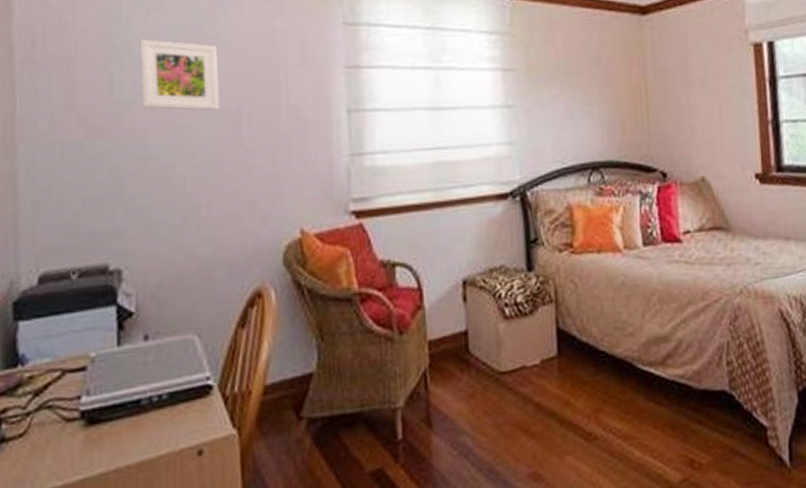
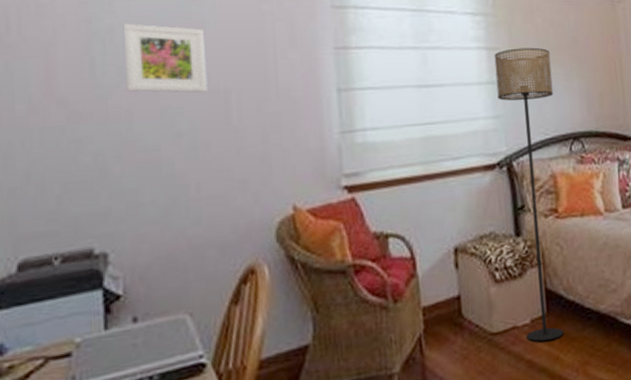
floor lamp: none [510,69,576,384] -> present [494,47,564,342]

